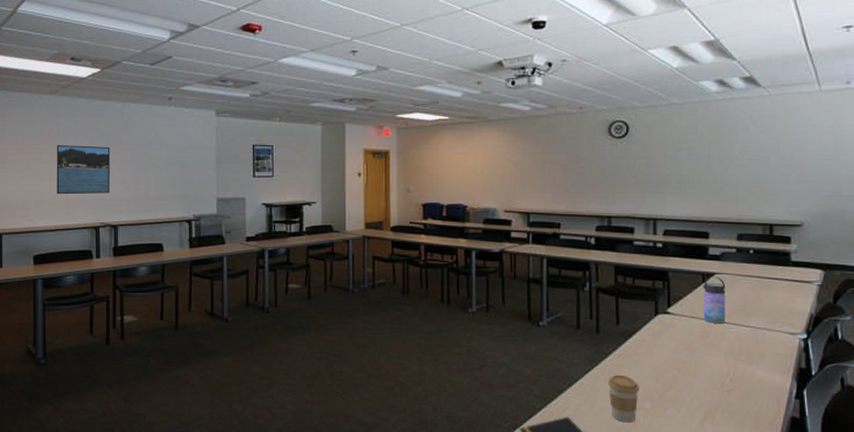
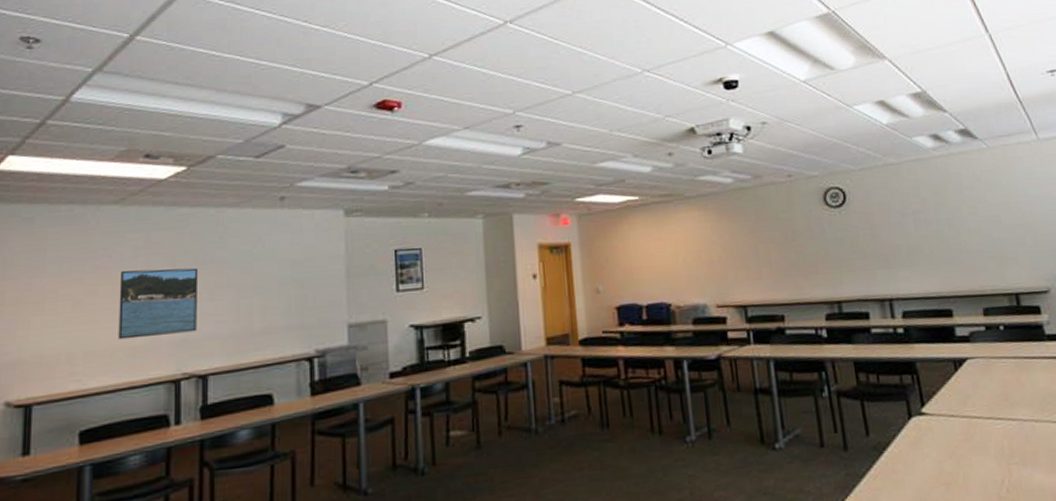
water bottle: present [703,275,726,323] -> none [956,361,989,421]

